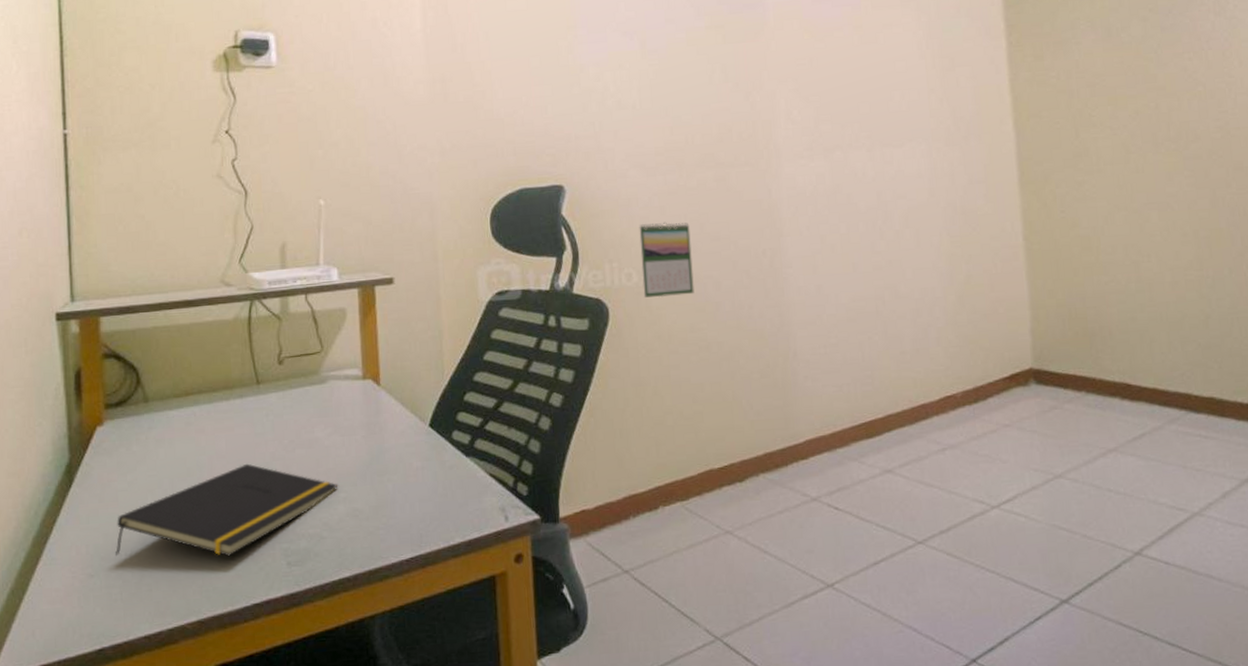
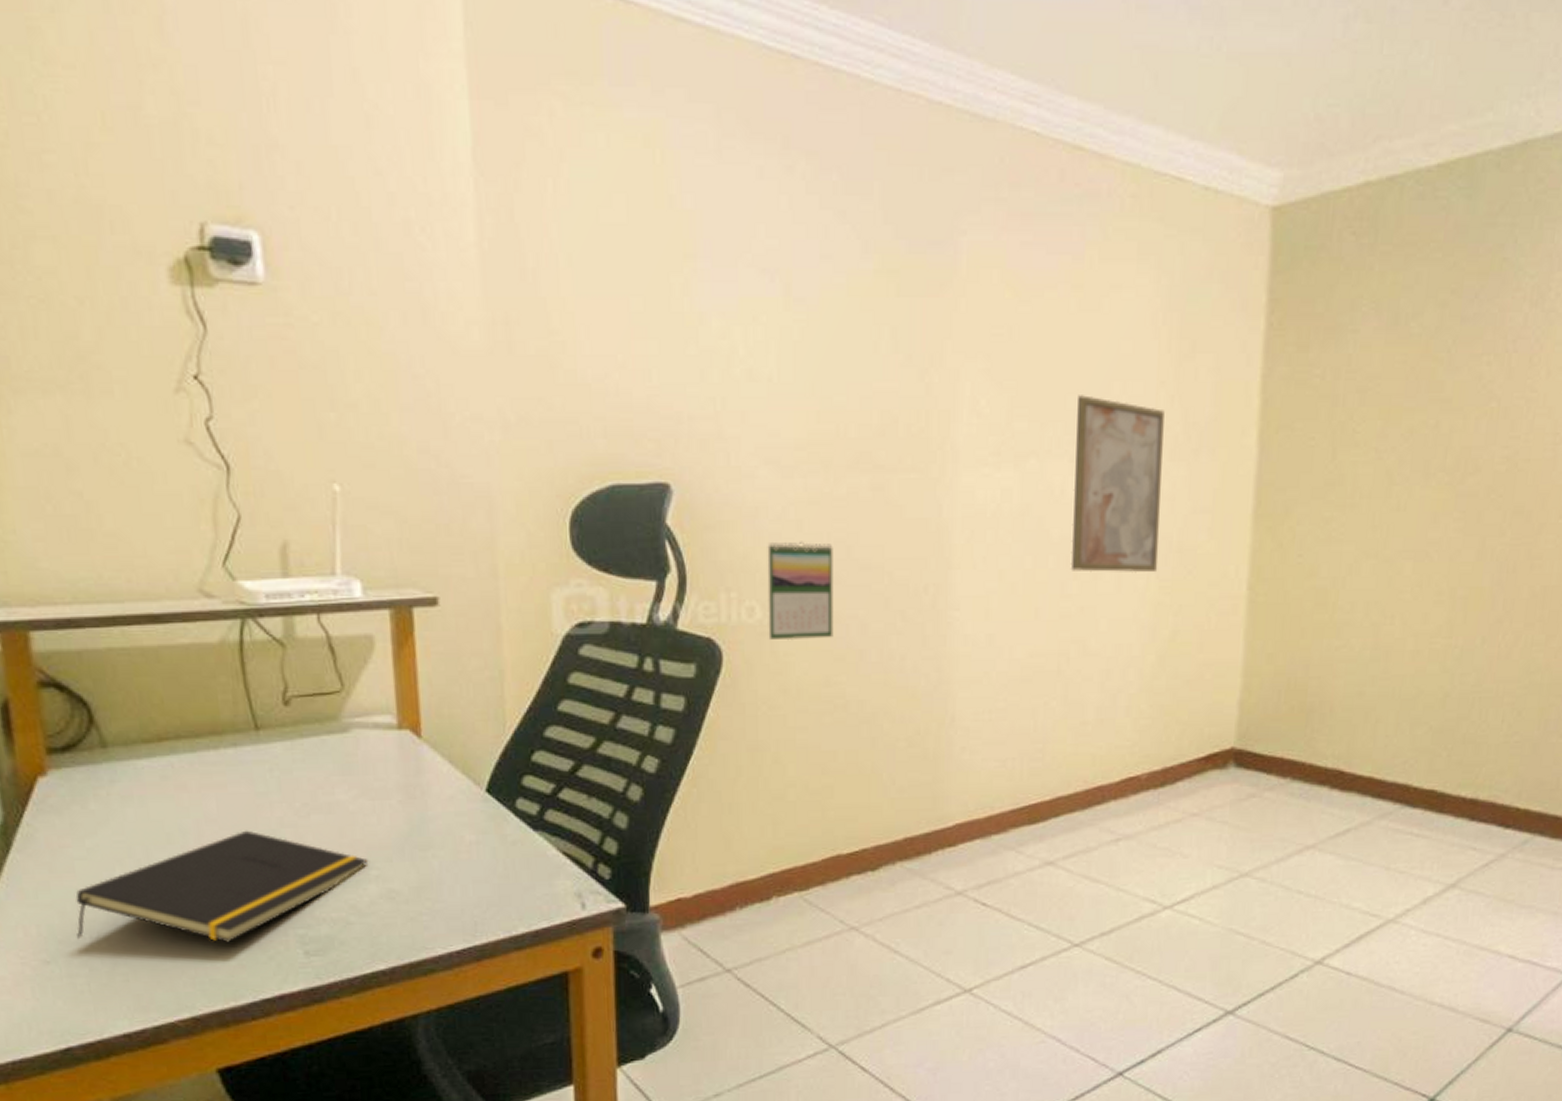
wall art: none [868,102,948,233] -> present [1070,395,1165,573]

